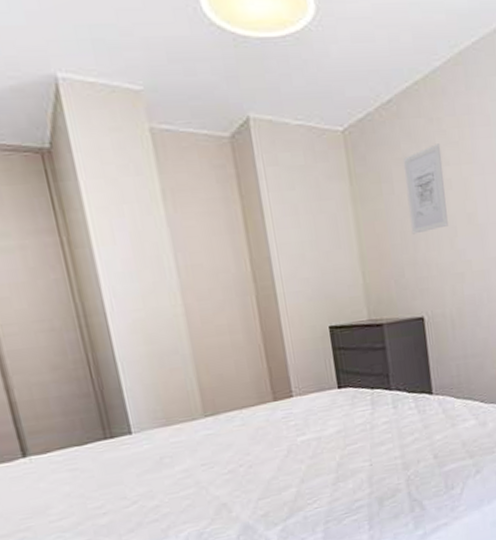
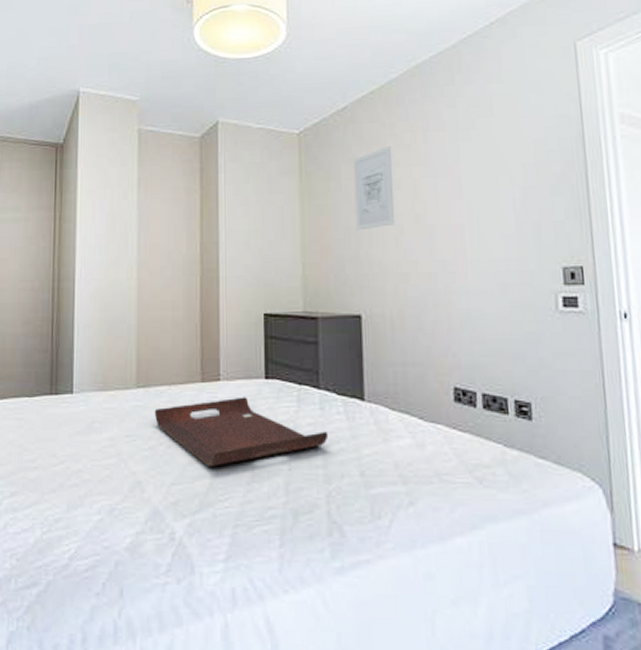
serving tray: none [228,408,404,477] -> present [154,397,329,467]

